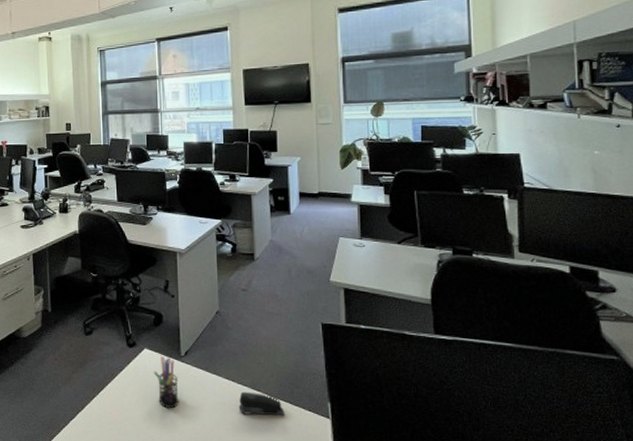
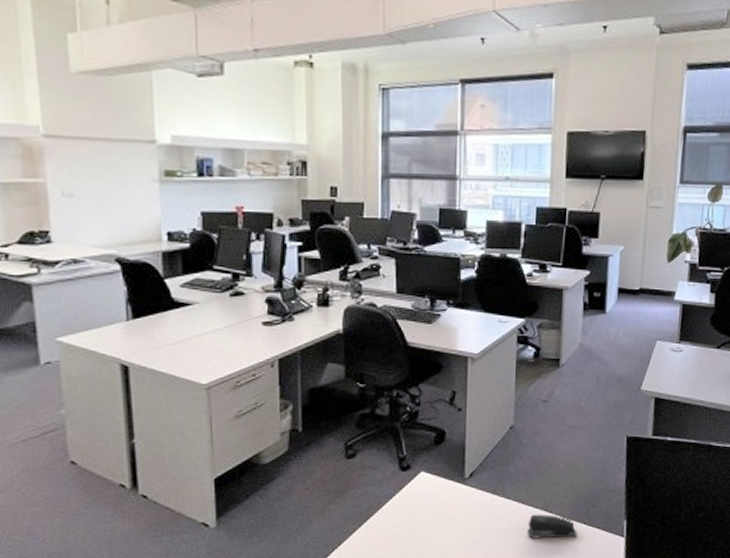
pen holder: present [154,356,179,409] -> none [431,480,460,538]

